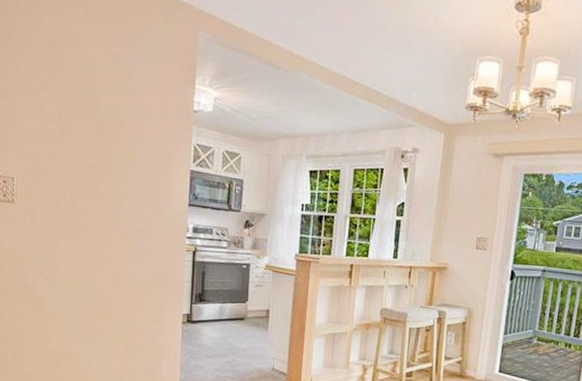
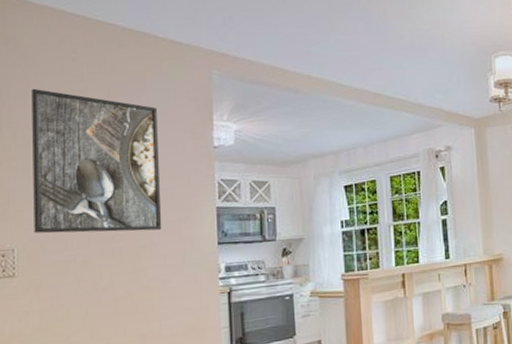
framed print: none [31,24,145,183] -> present [32,88,162,234]

